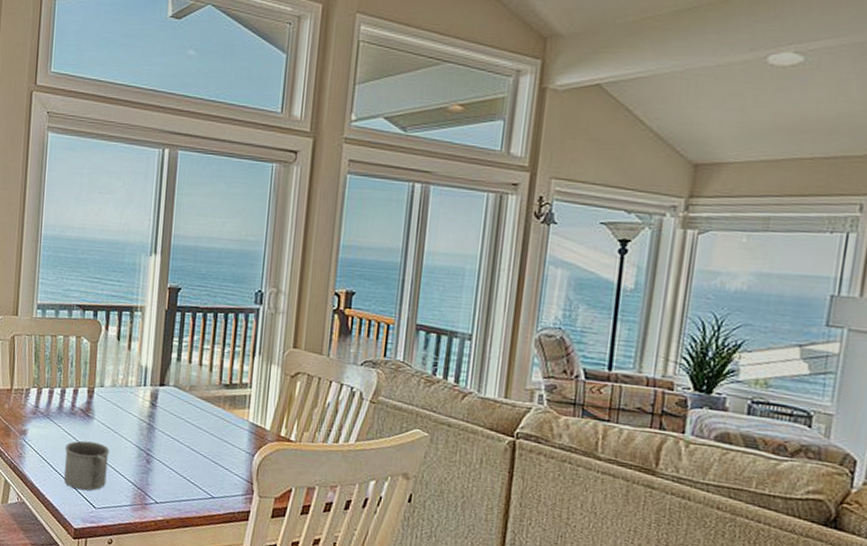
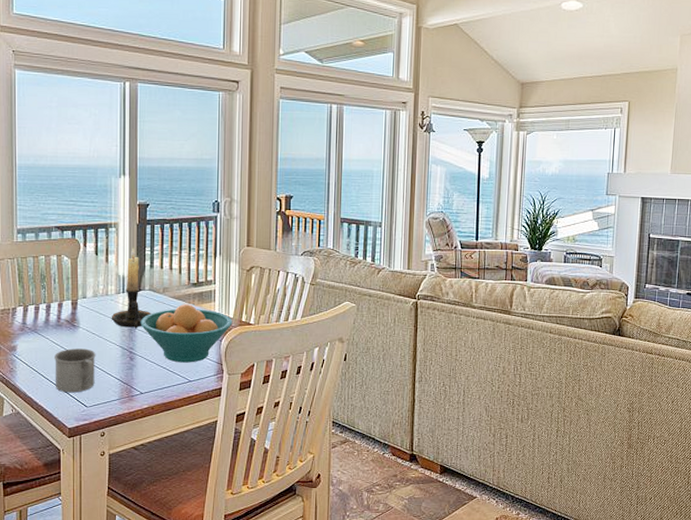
candle holder: none [129,336,175,429] -> present [111,248,152,329]
fruit bowl: none [161,407,269,477] -> present [140,304,233,363]

